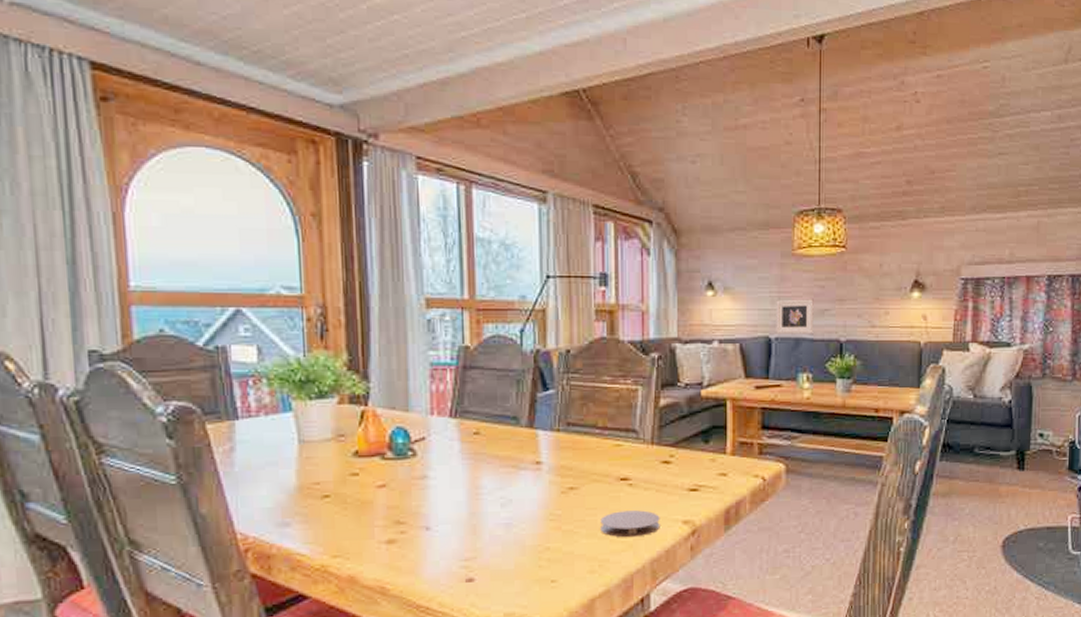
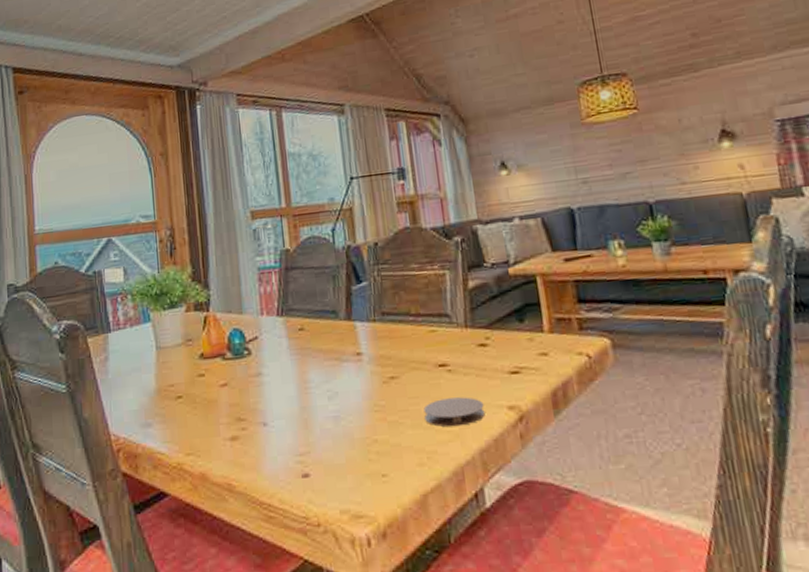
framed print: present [776,299,814,333] -> none [572,164,618,203]

